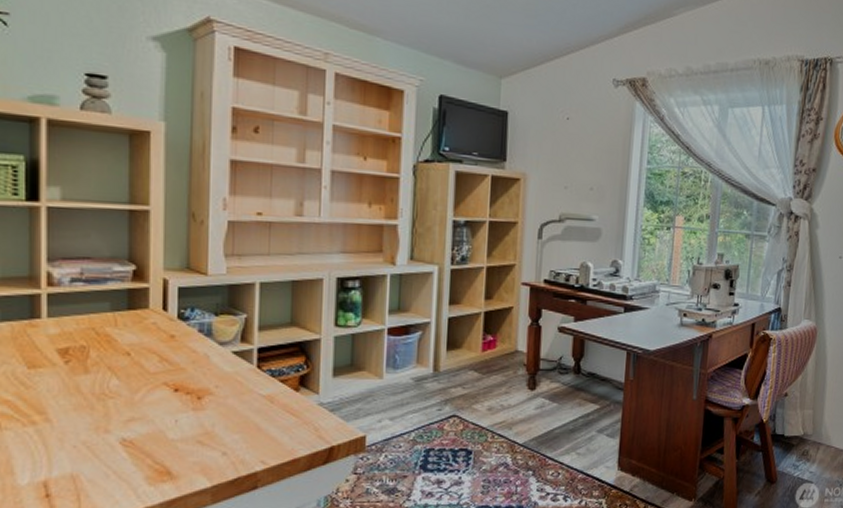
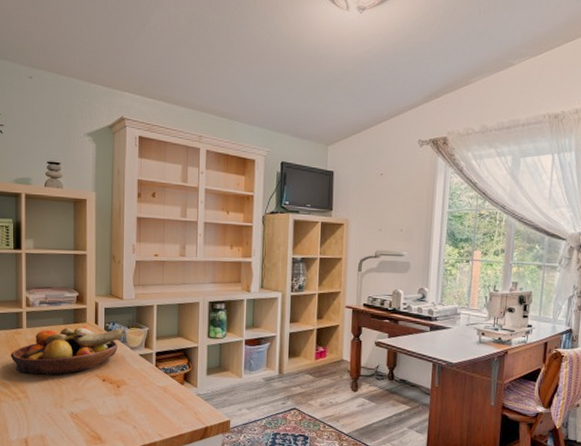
fruit bowl: none [19,314,212,386] -> present [10,326,126,375]

